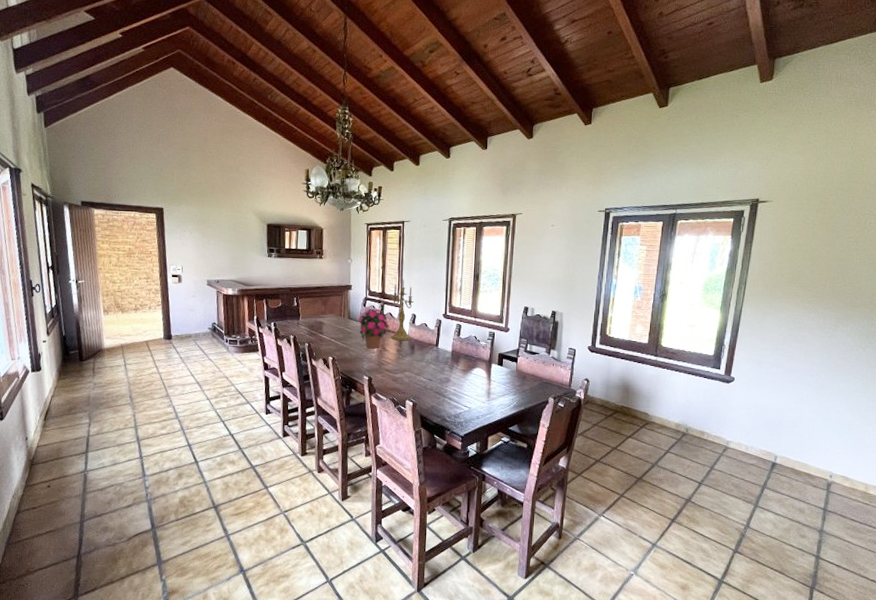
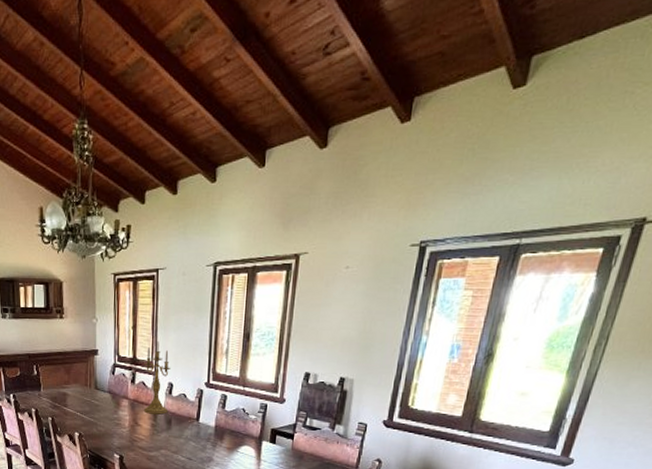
potted flower: present [357,308,390,349] -> none [106,376,143,424]

